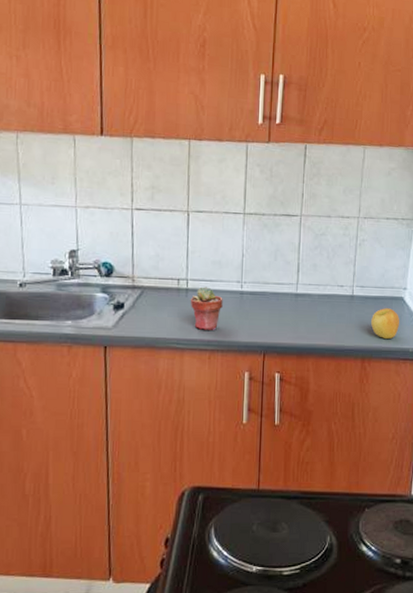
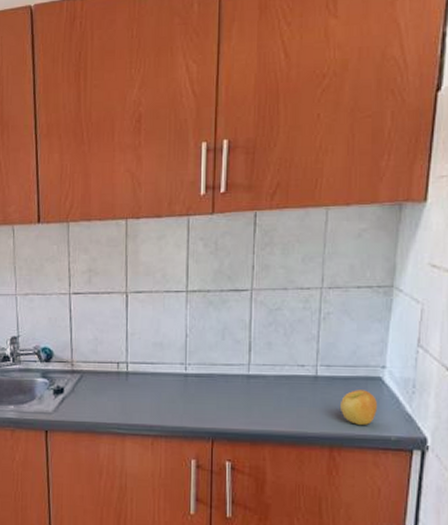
potted succulent: present [190,287,223,330] -> none [130,370,166,415]

